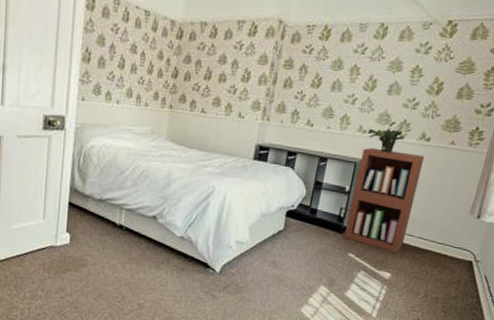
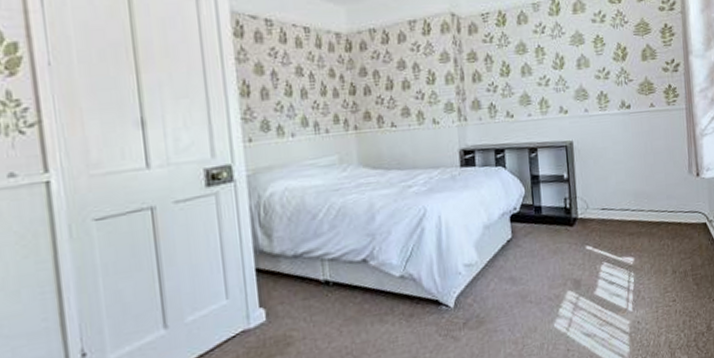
bookshelf: present [344,147,425,254] -> none [569,124,636,234]
potted plant: present [367,121,404,153] -> none [569,95,606,130]

